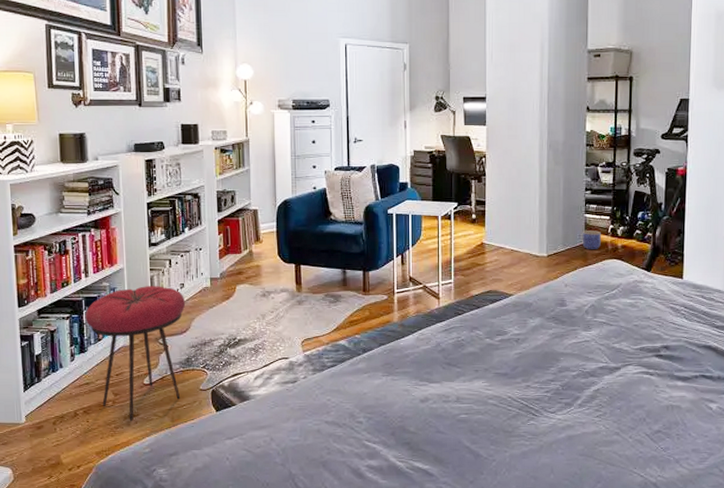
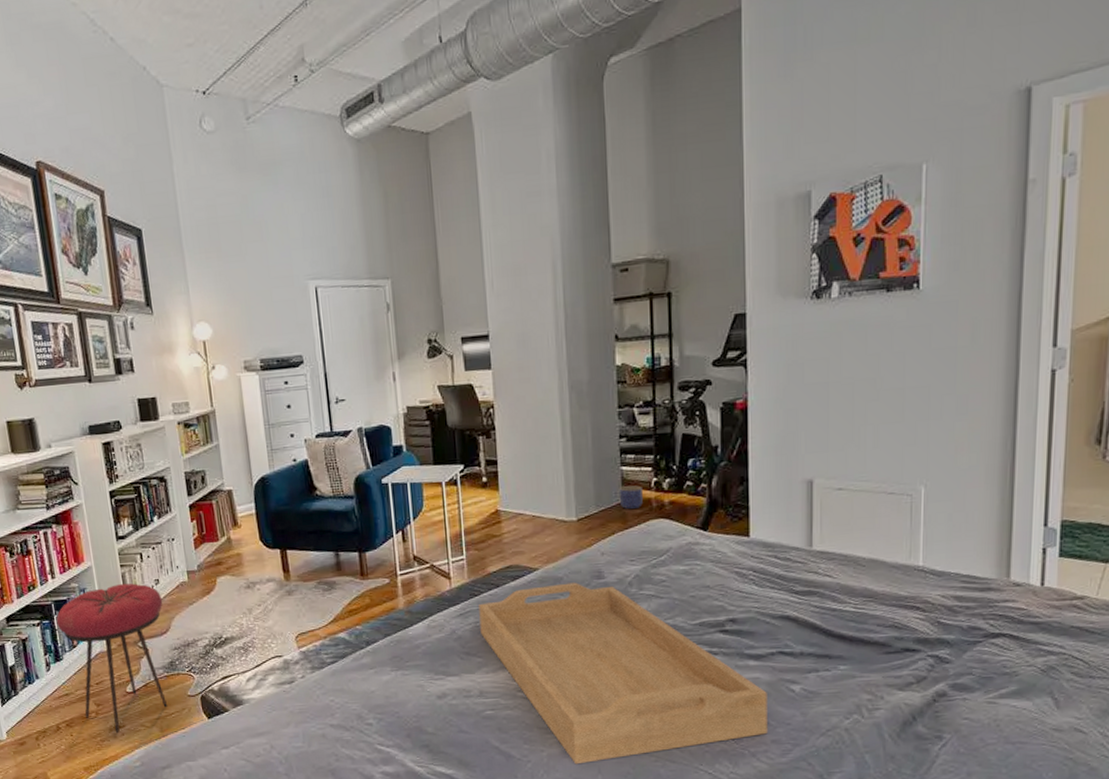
serving tray: none [461,308,691,465] -> present [479,582,768,765]

